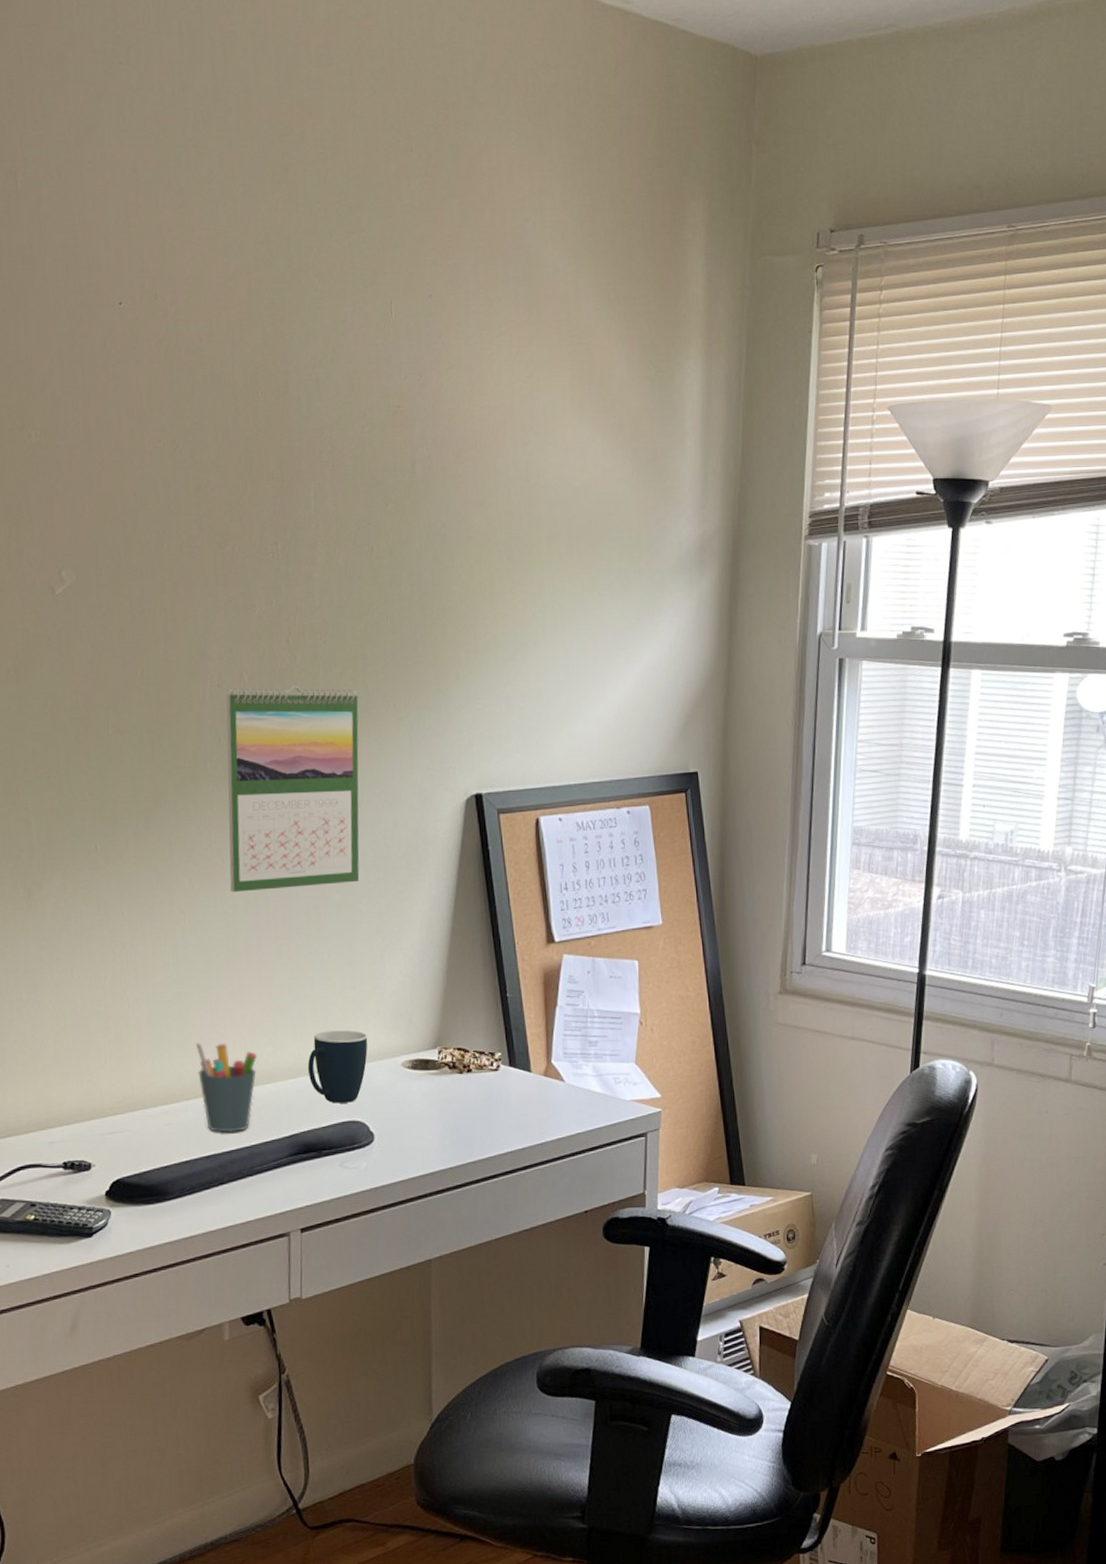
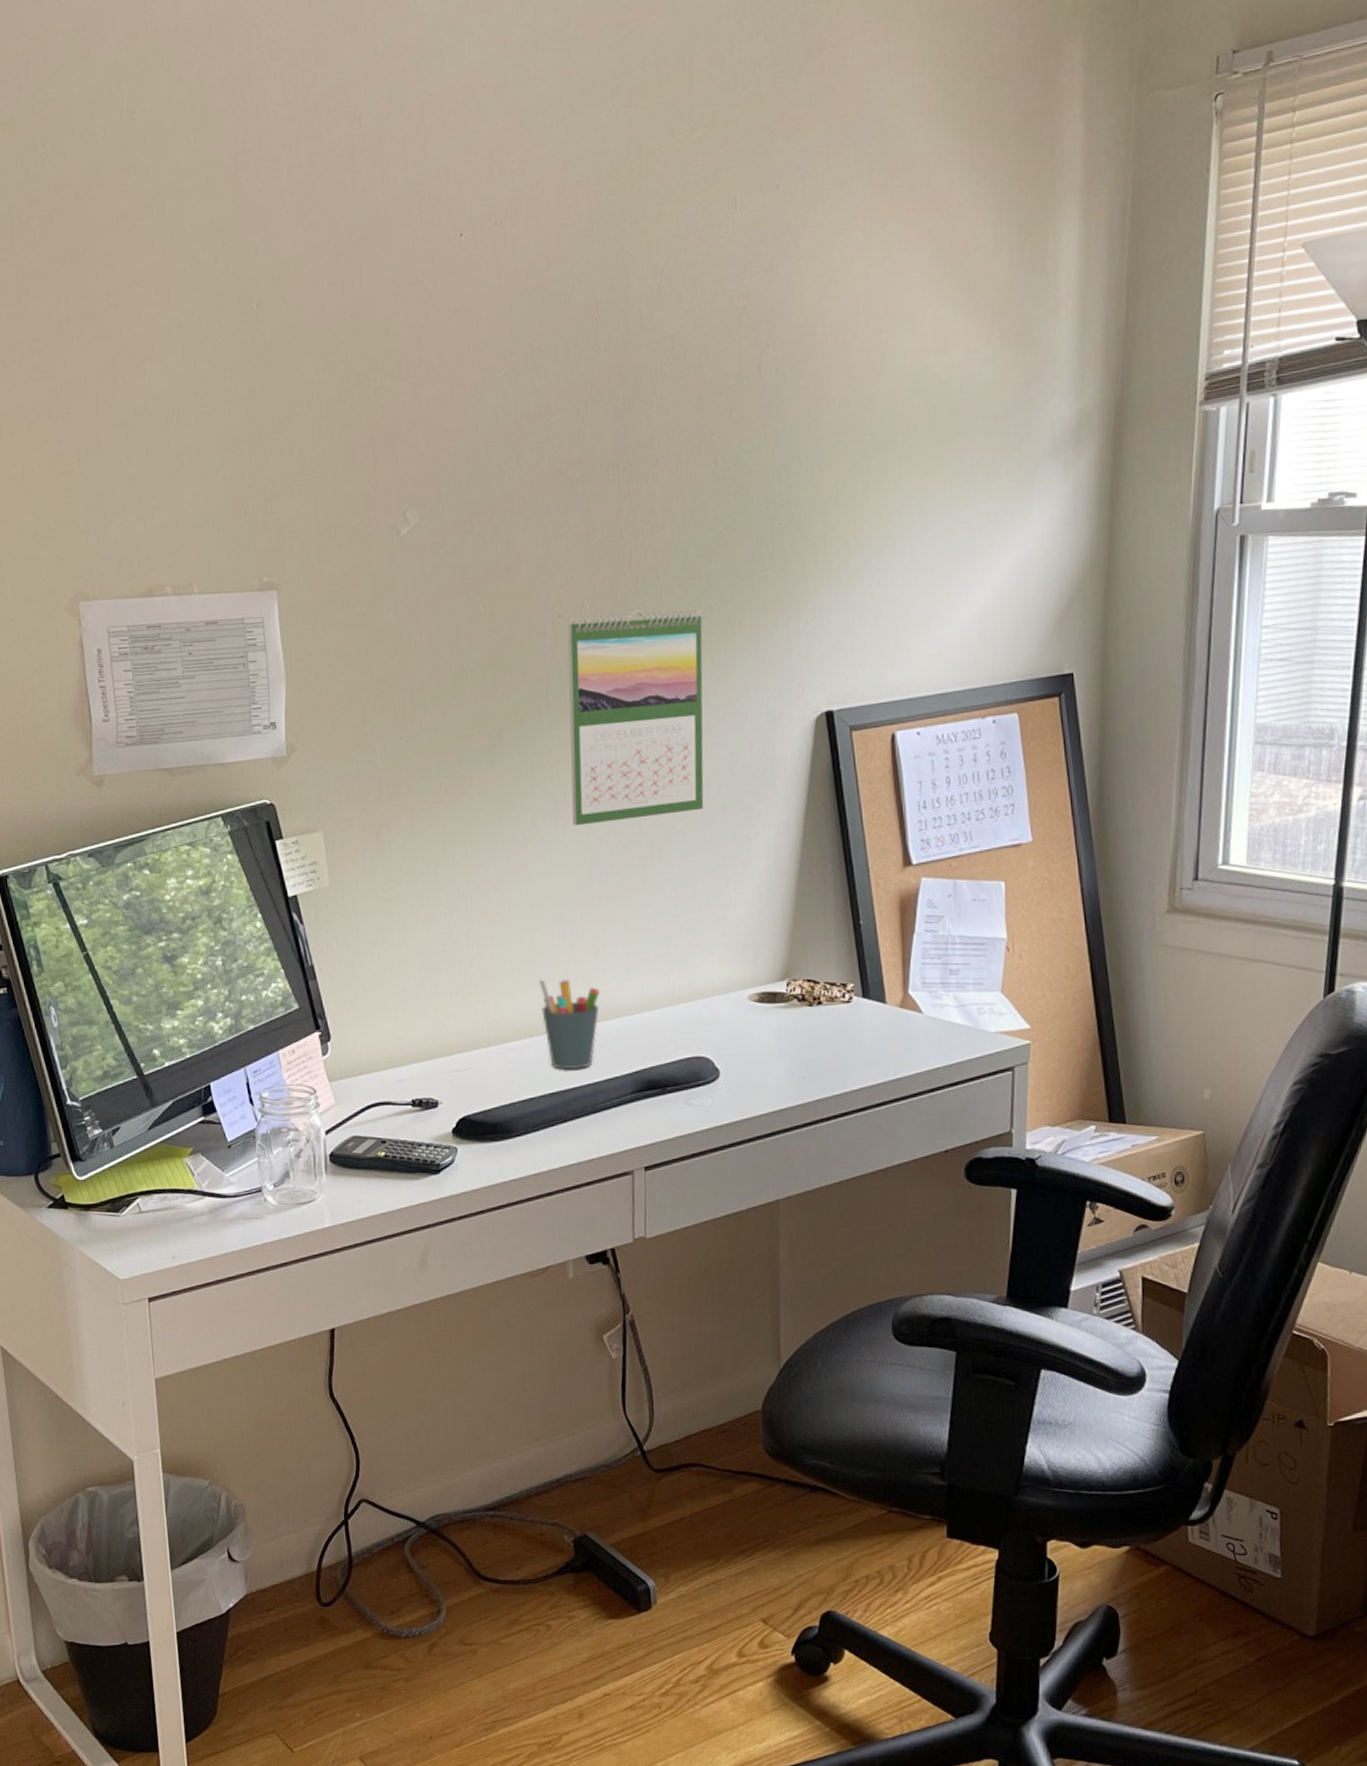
mug: present [307,1030,368,1104] -> none [651,963,713,1039]

